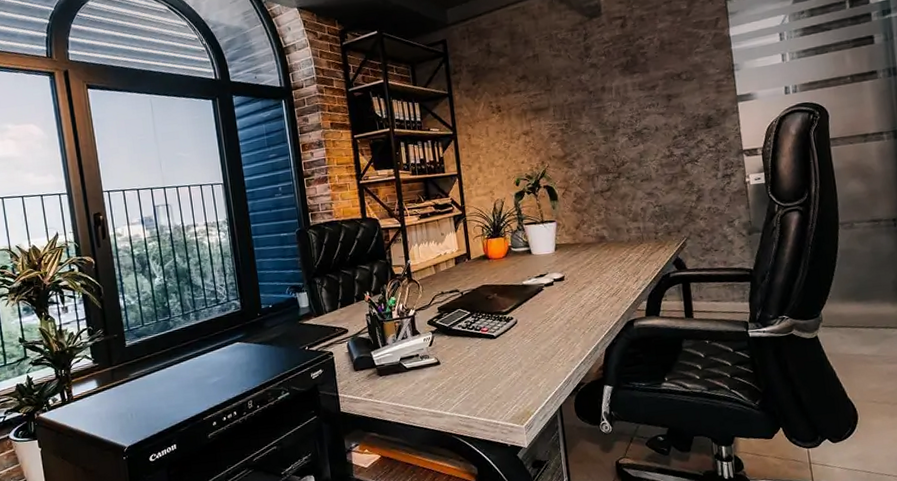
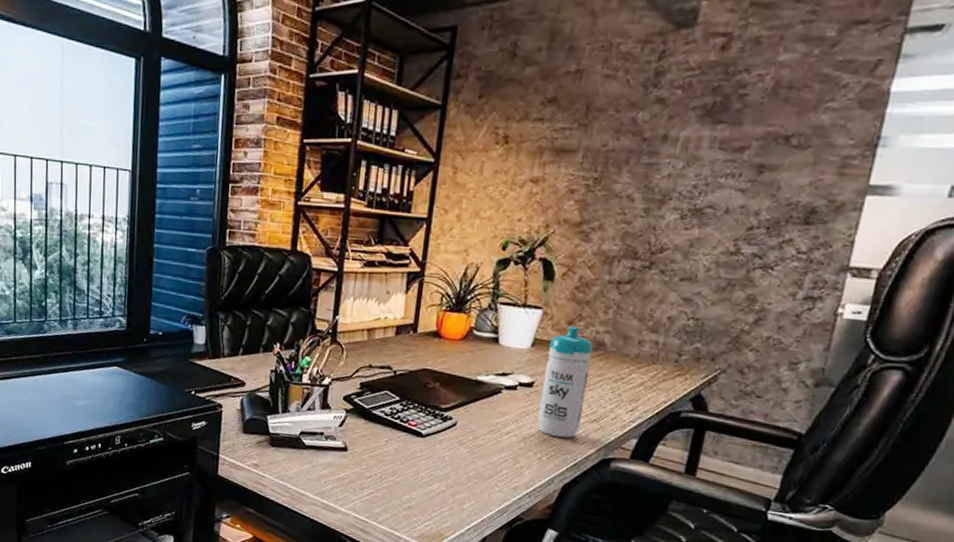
water bottle: none [567,229,605,314] -> present [537,325,593,438]

